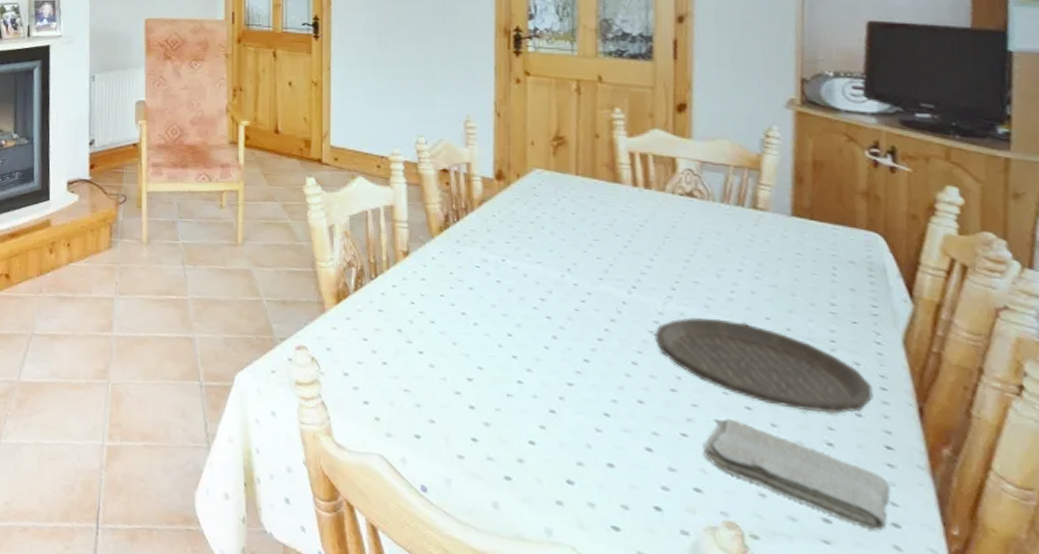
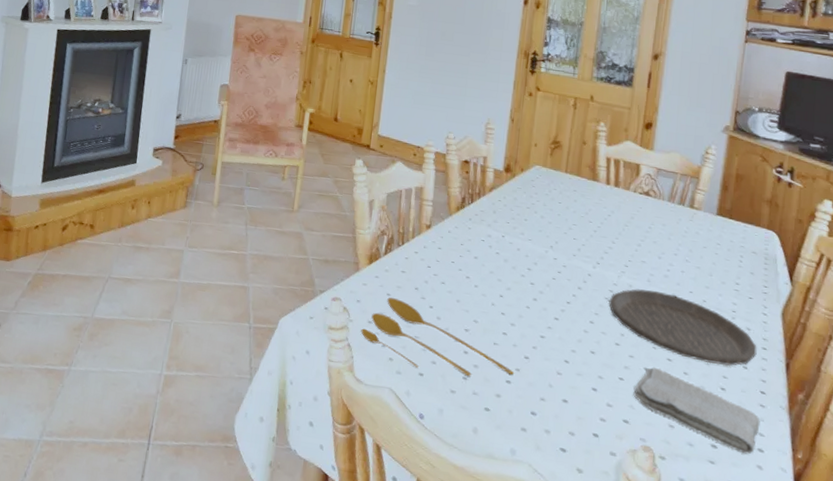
spoon: none [336,343,539,438] -> present [361,297,515,377]

